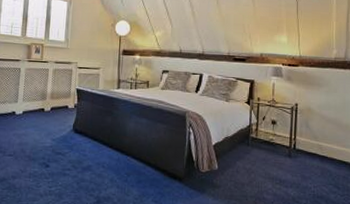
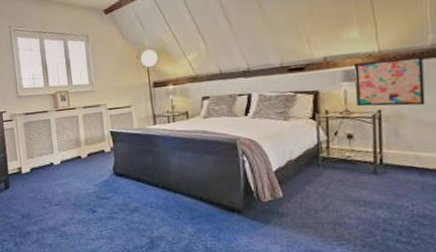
wall art: none [281,62,328,105] -> present [354,56,425,107]

